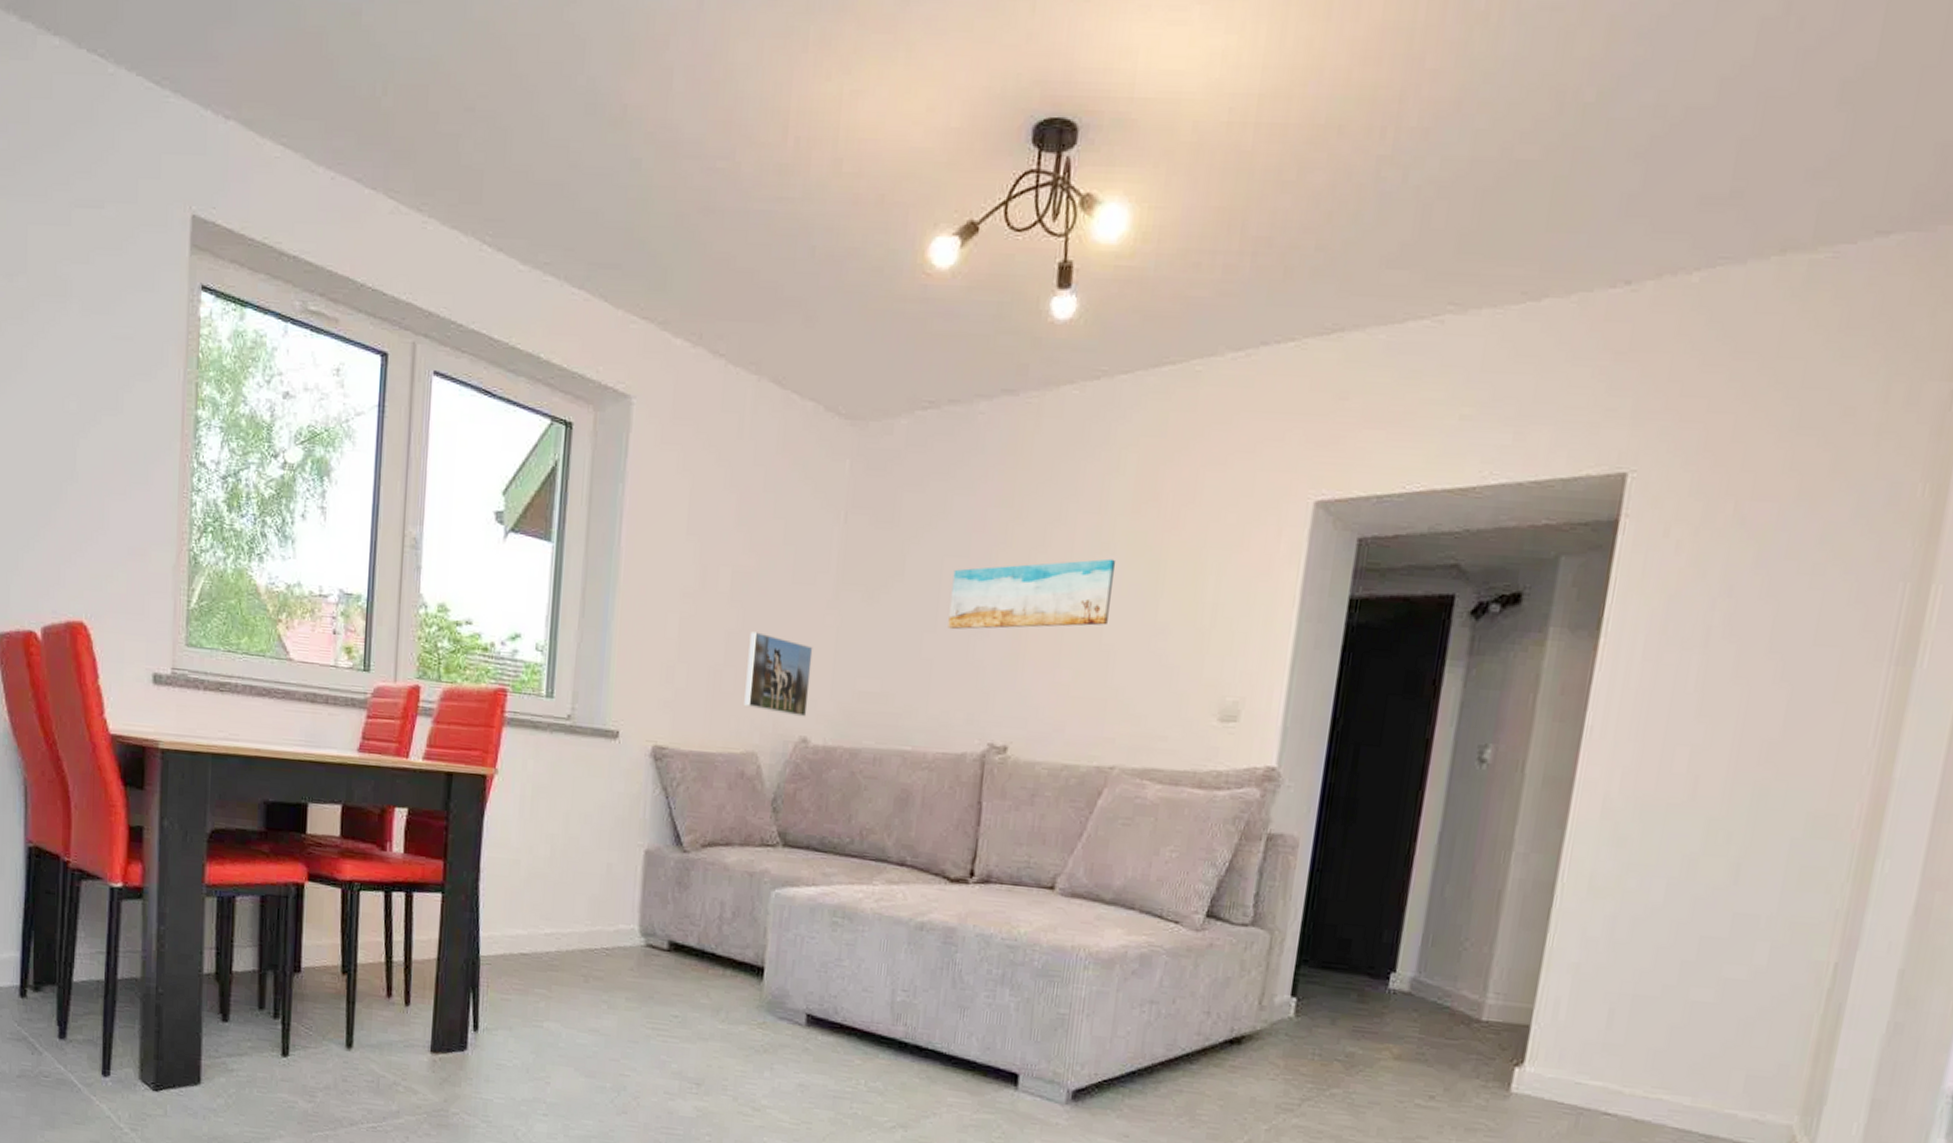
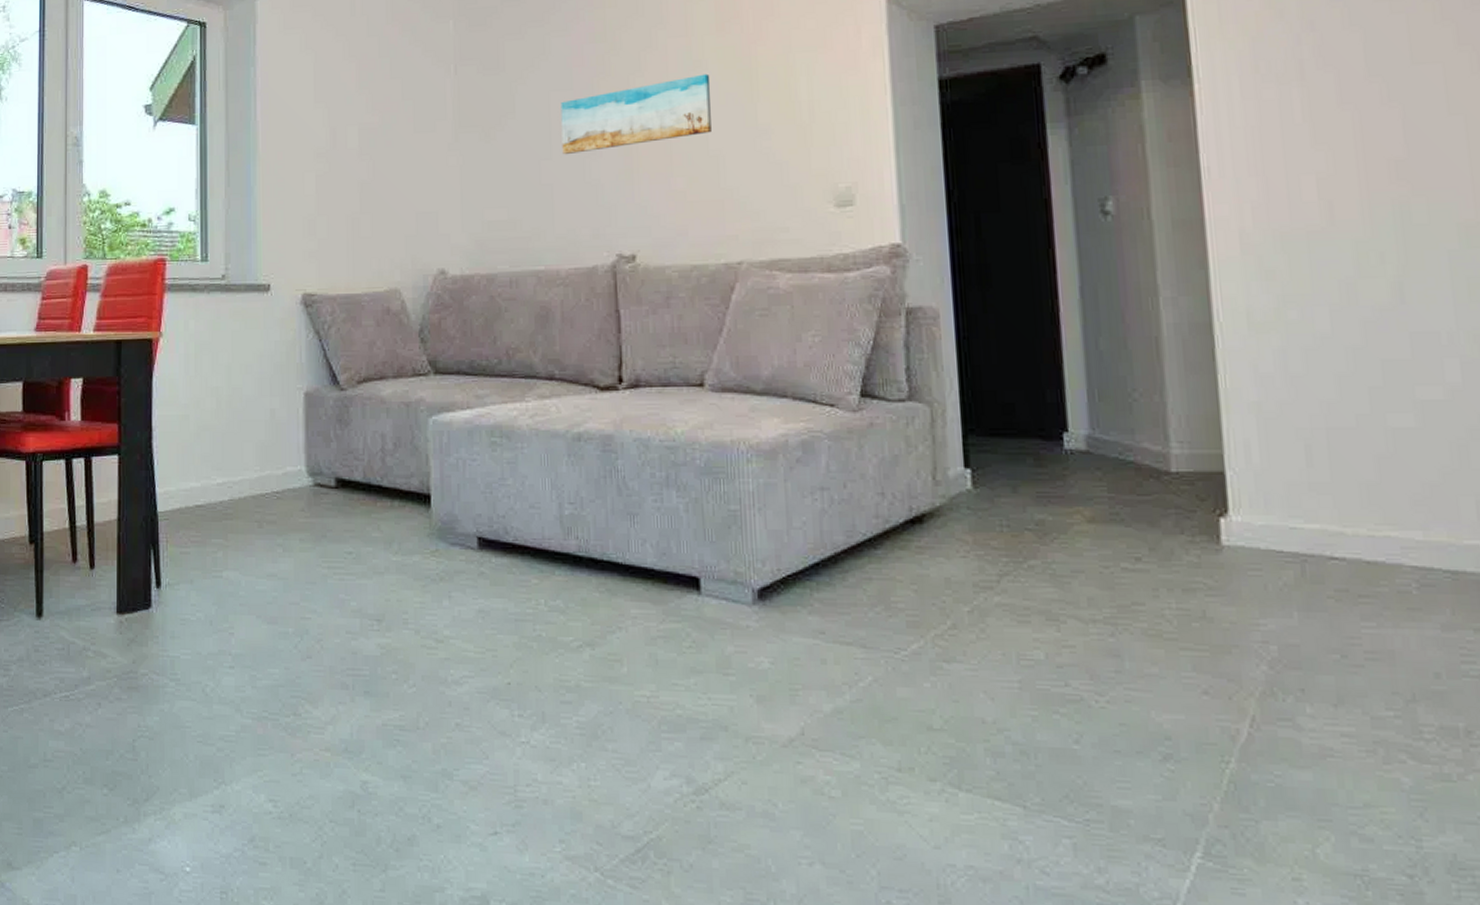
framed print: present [744,631,813,717] -> none [381,179,442,251]

